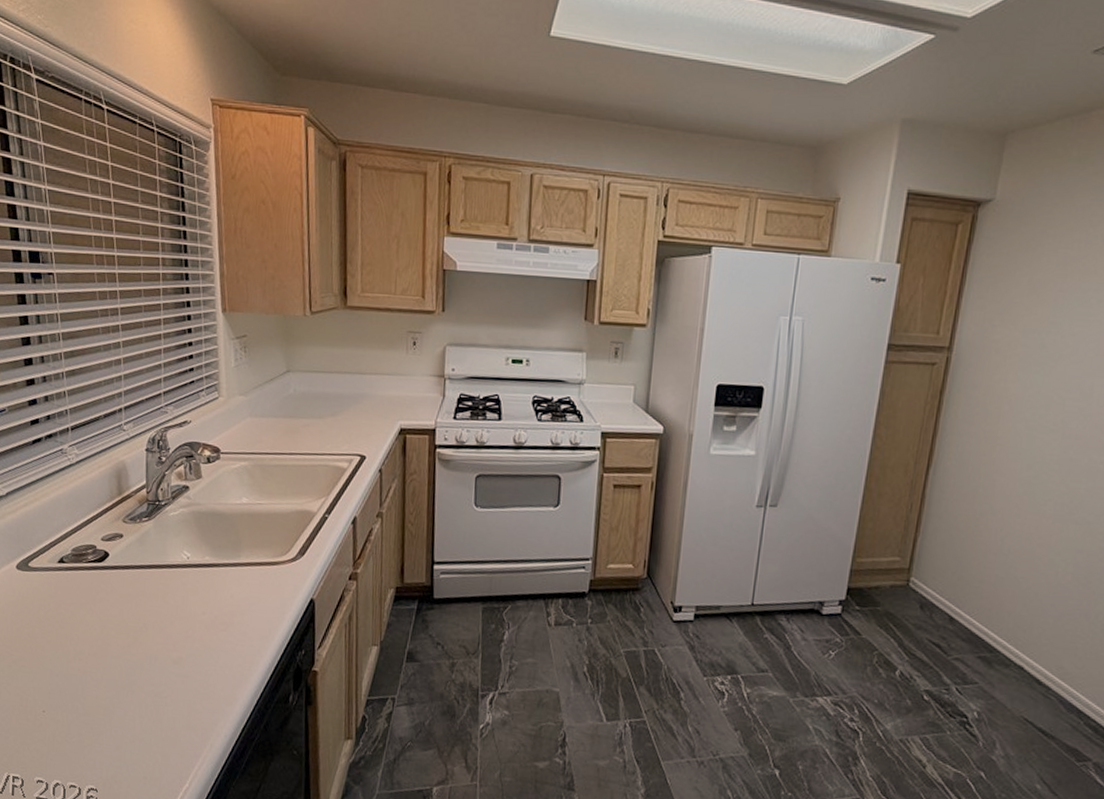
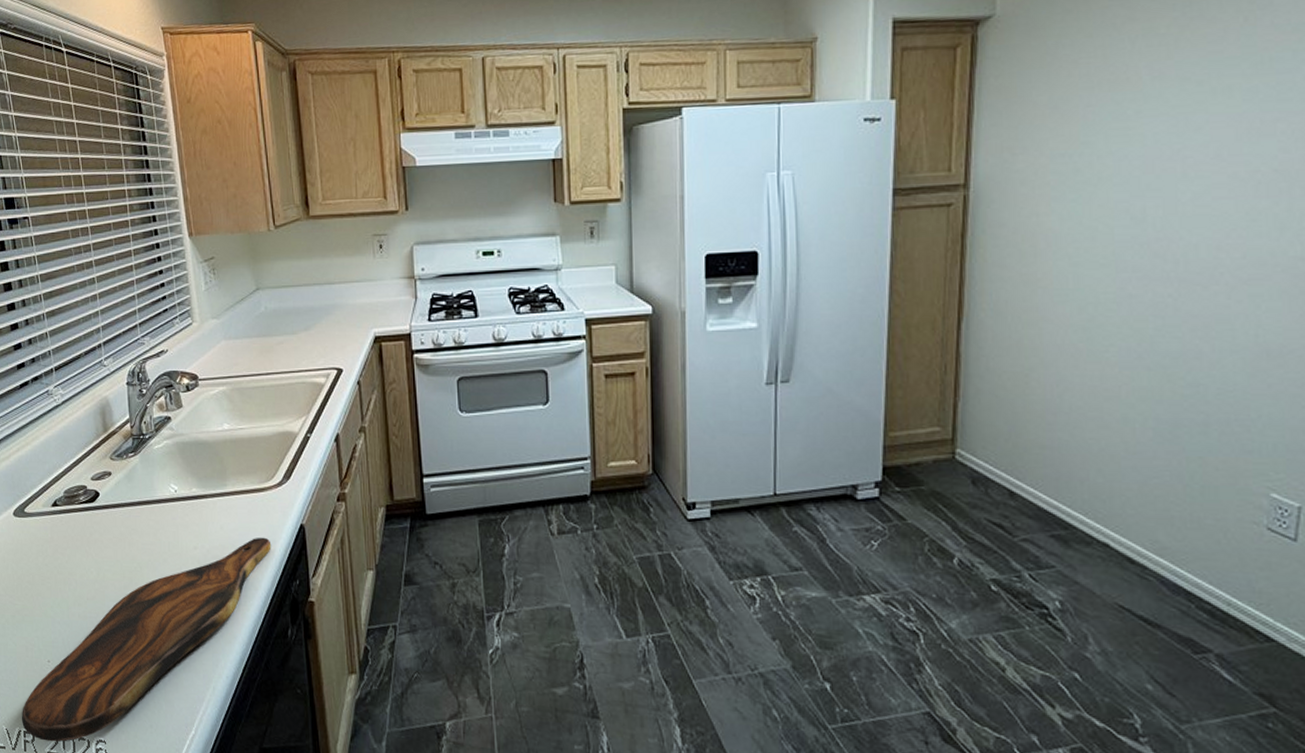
cutting board: none [10,607,281,789] -> present [21,537,272,742]

